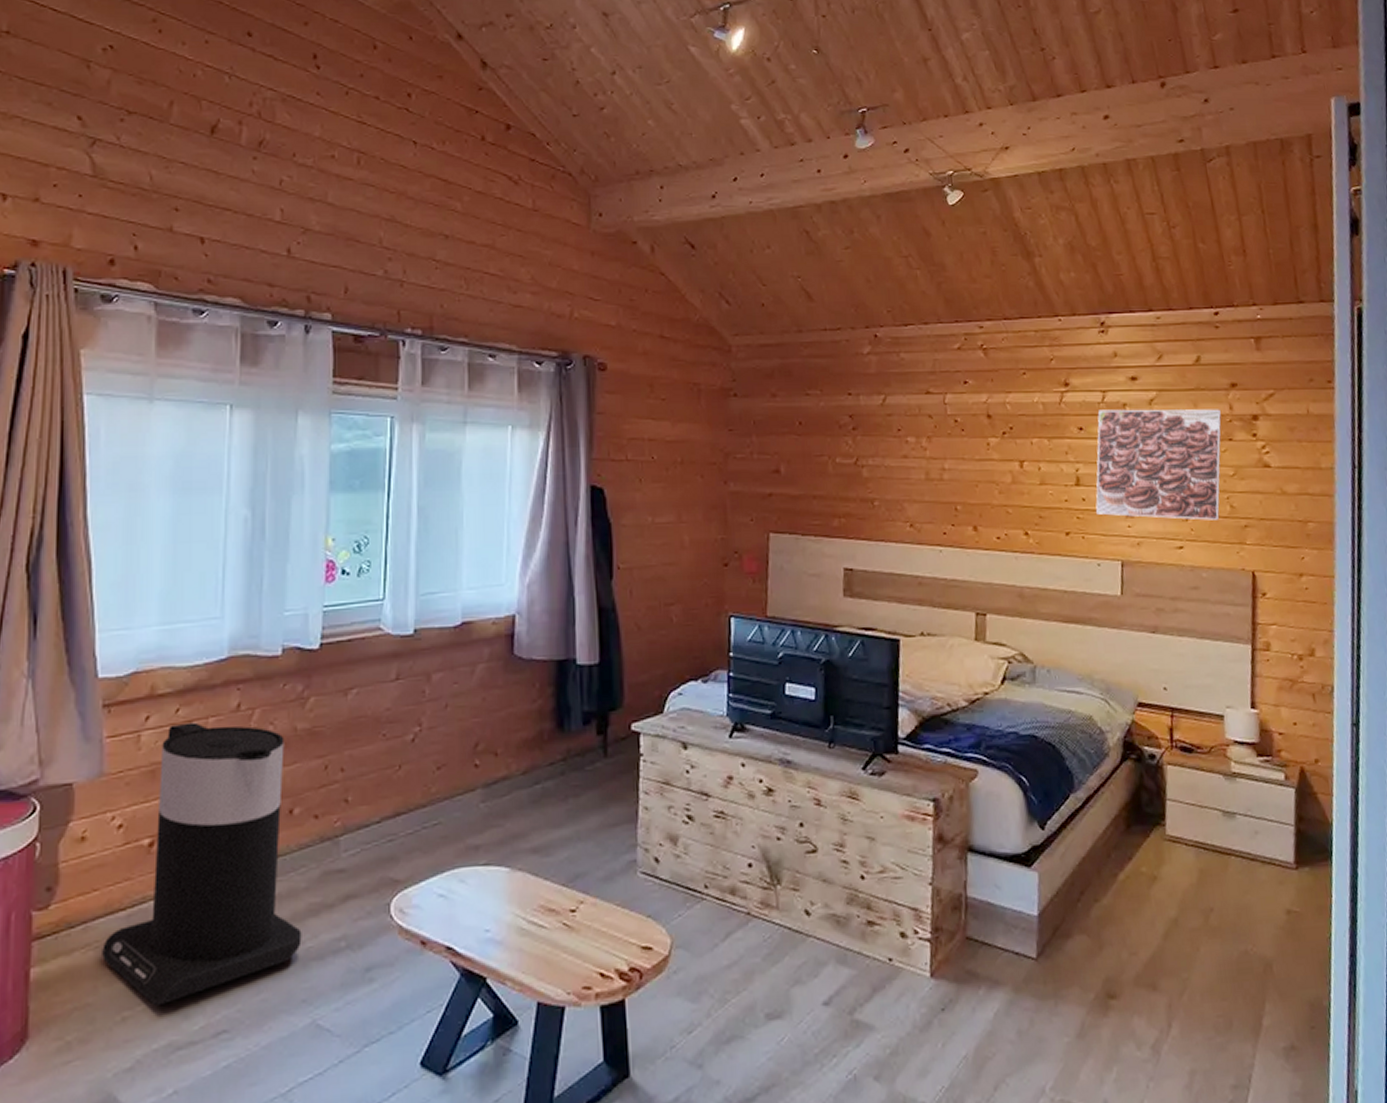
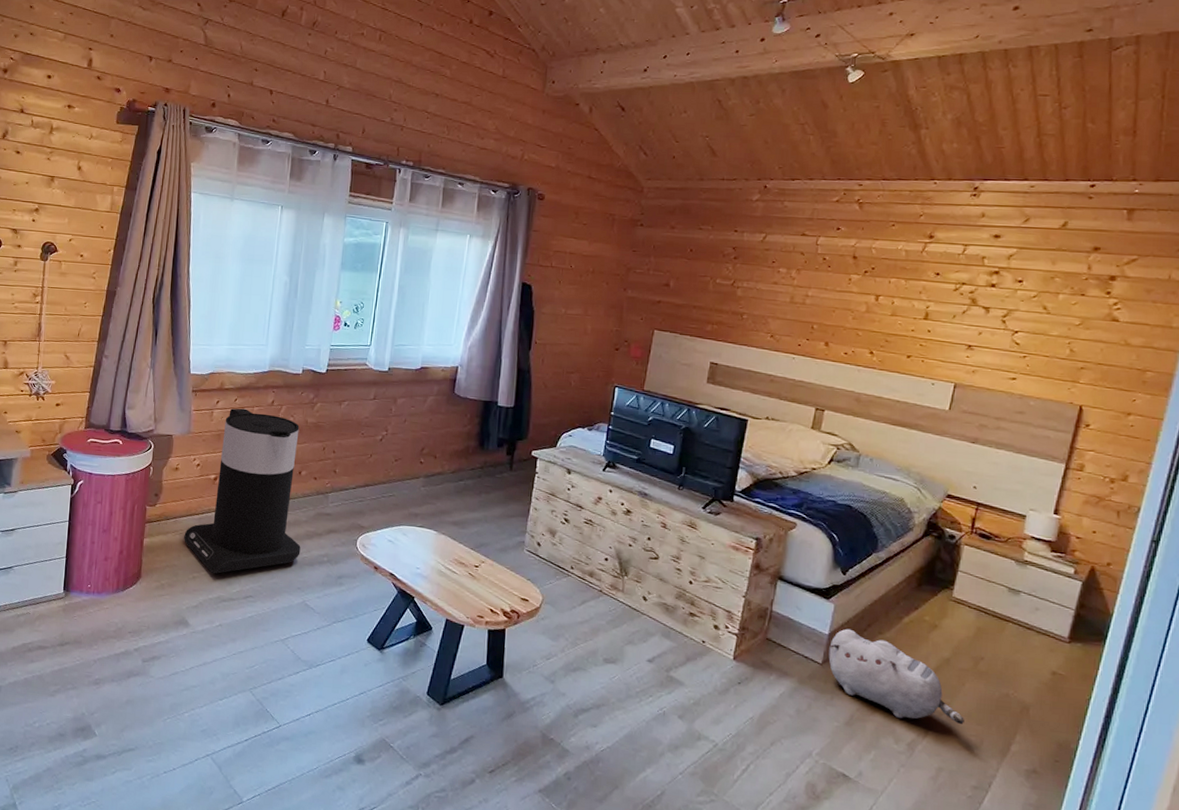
plush toy: none [1041,902,1208,1014] -> present [828,628,964,724]
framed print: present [1095,409,1222,520] -> none [939,260,1079,360]

